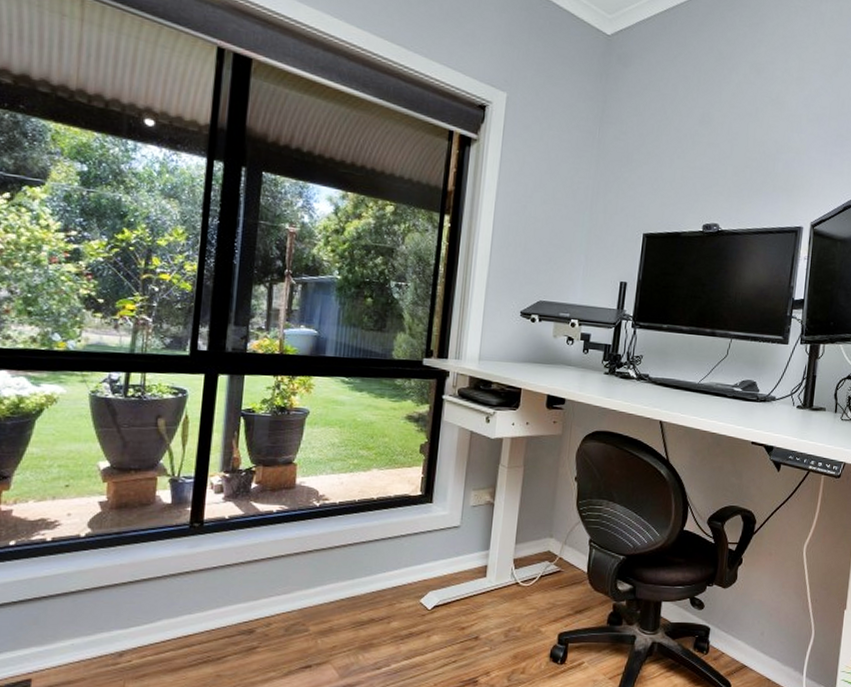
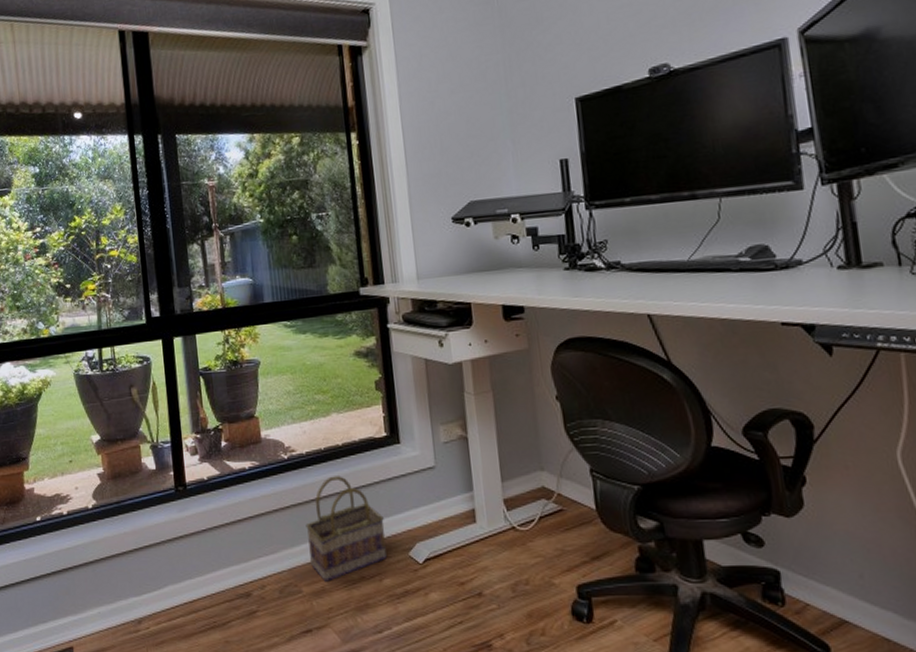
basket: none [323,526,403,622] -> present [305,476,387,582]

